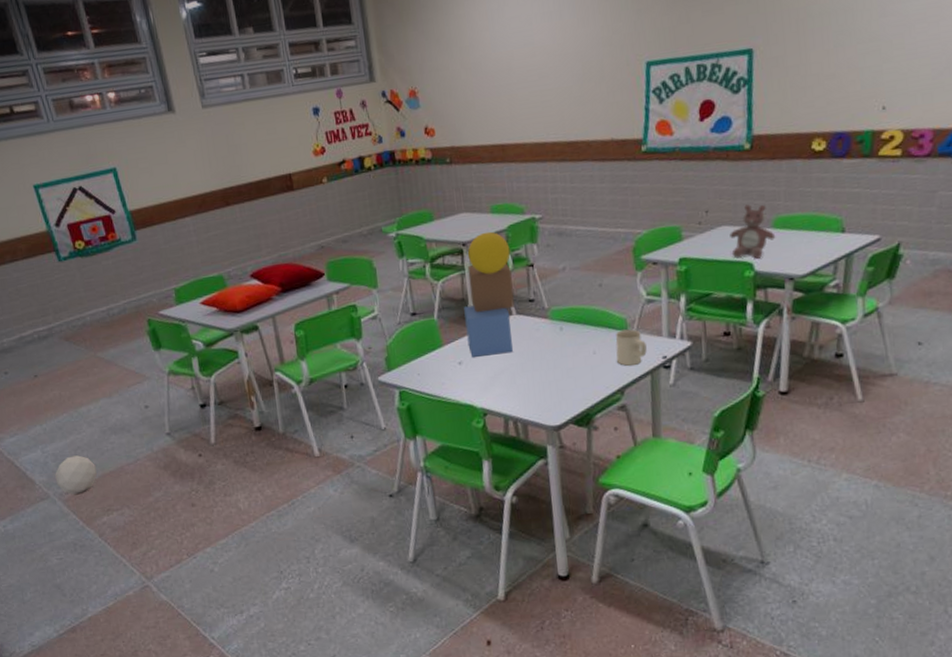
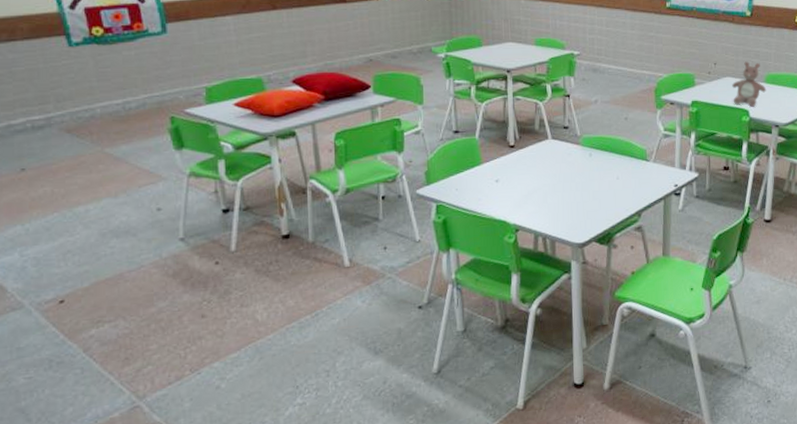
ball: present [55,455,97,495] -> none [34,260,89,305]
toy blocks: present [464,231,515,357] -> none [504,62,551,176]
cup: present [615,329,647,366] -> none [636,159,662,191]

